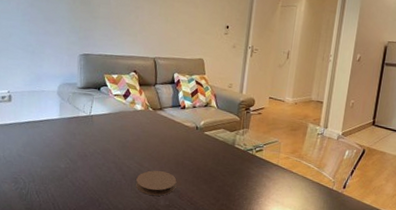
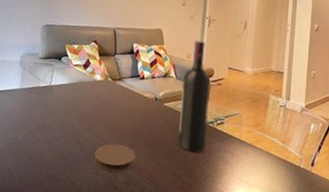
wine bottle: none [217,69,251,178] -> present [177,40,211,153]

